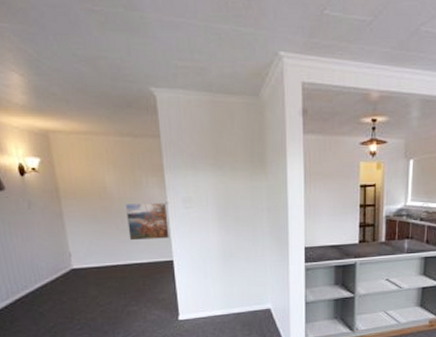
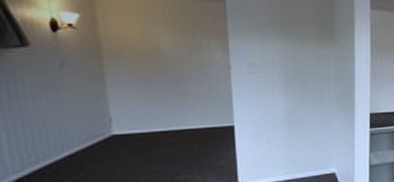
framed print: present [126,203,169,241] -> none [183,67,231,105]

